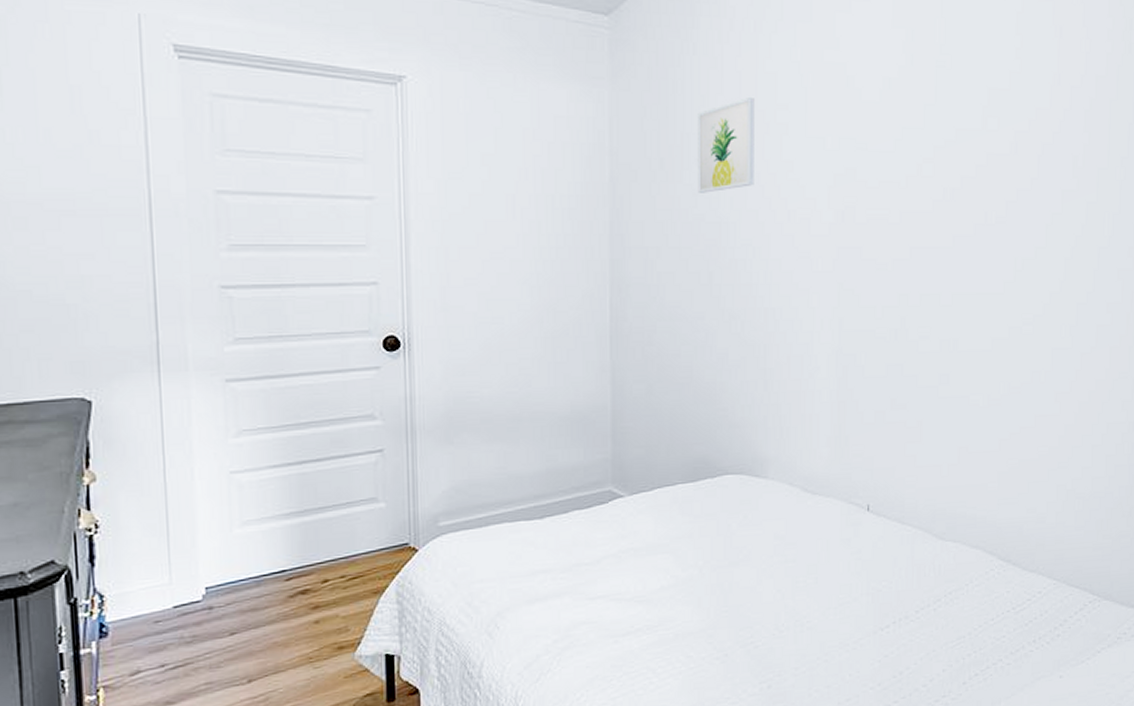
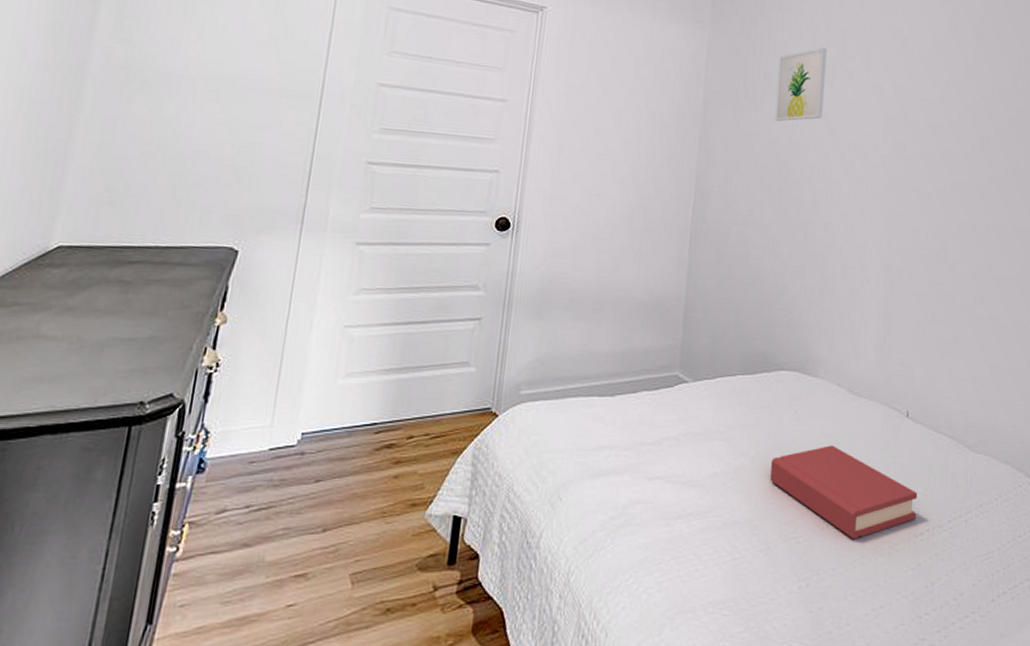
hardback book: none [722,547,882,639] -> present [770,445,918,539]

